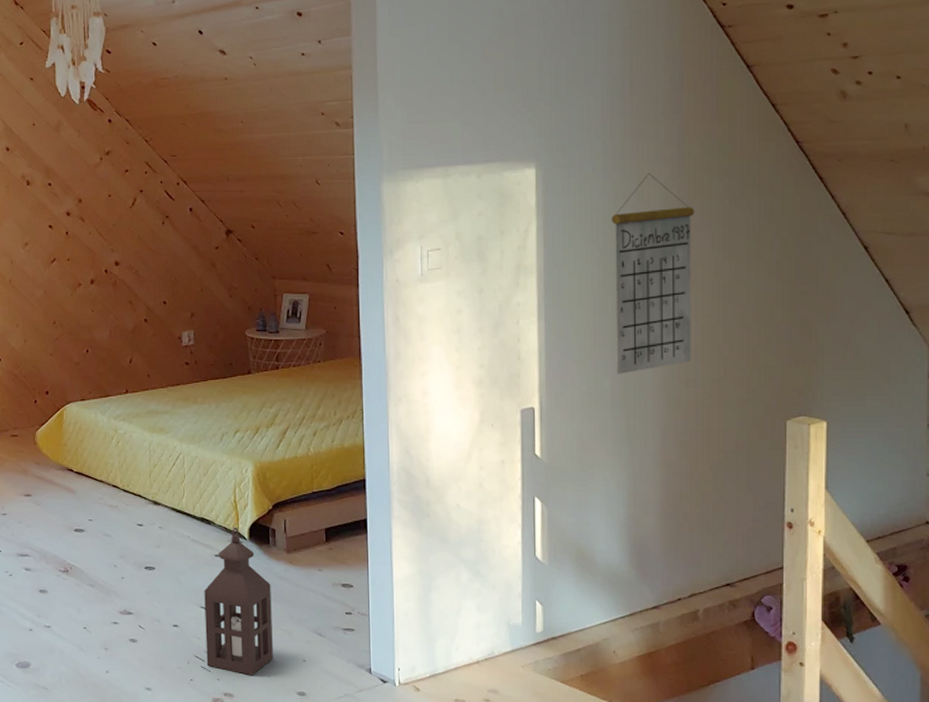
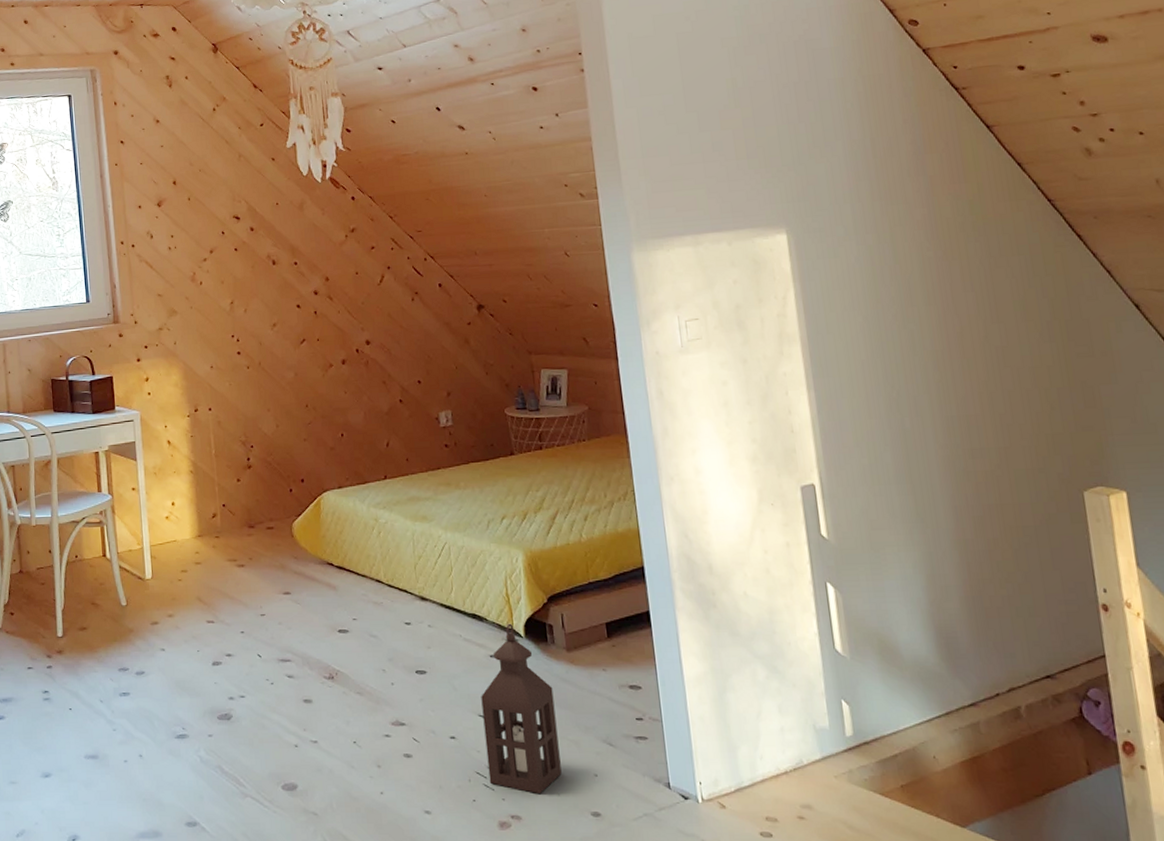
calendar: present [612,173,695,374] -> none [870,236,974,446]

